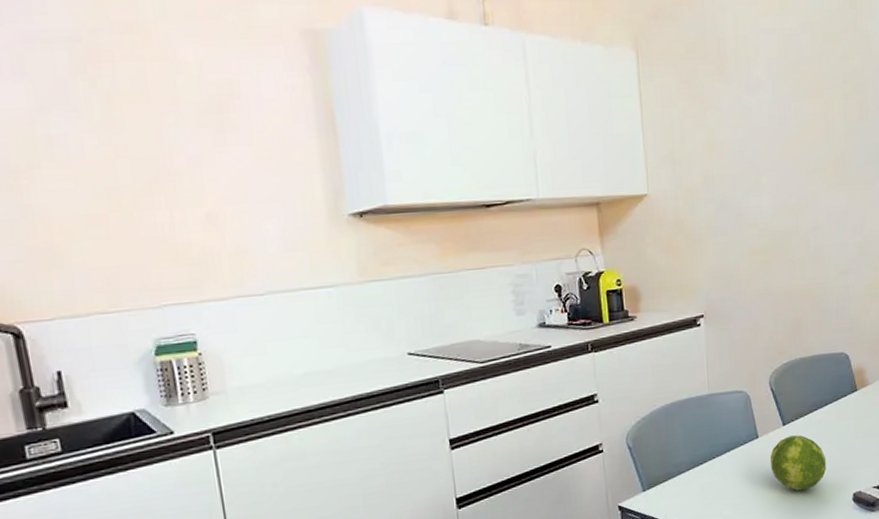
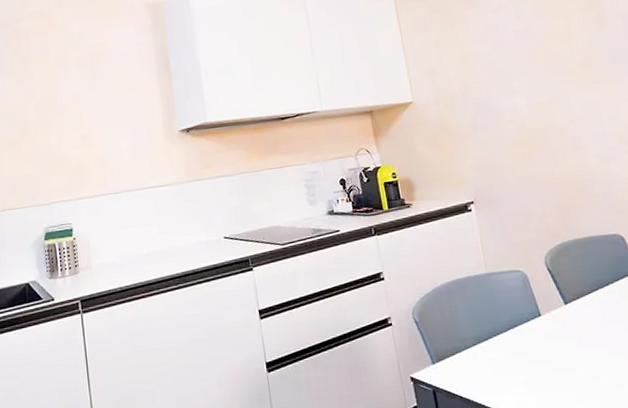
fruit: present [770,435,827,491] -> none [556,314,618,371]

